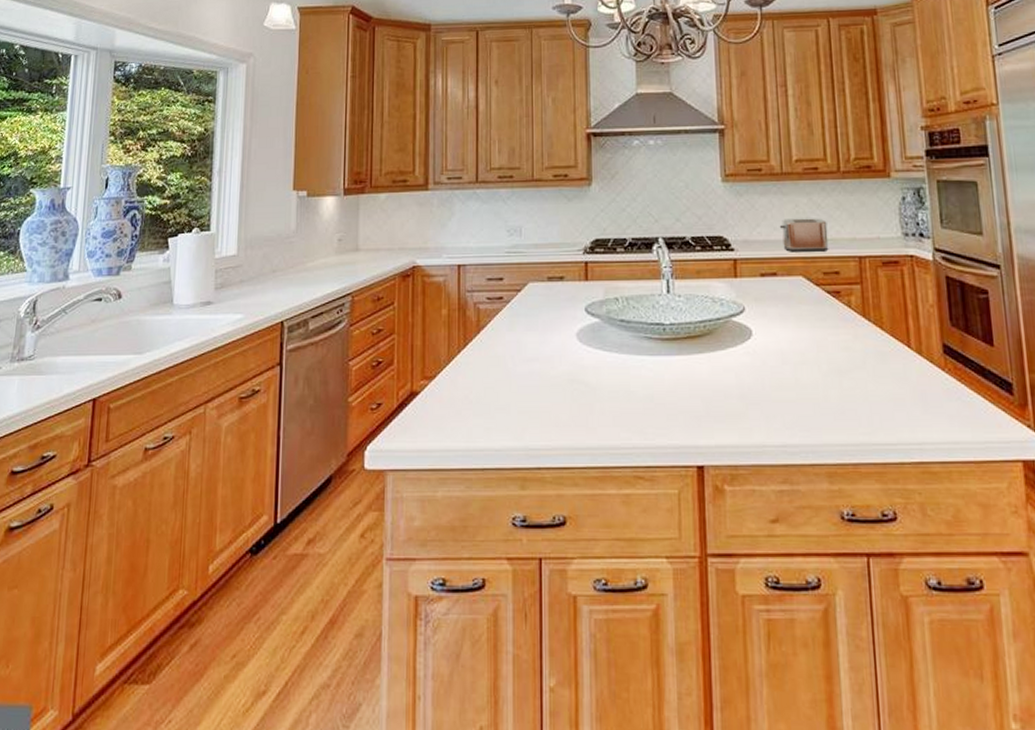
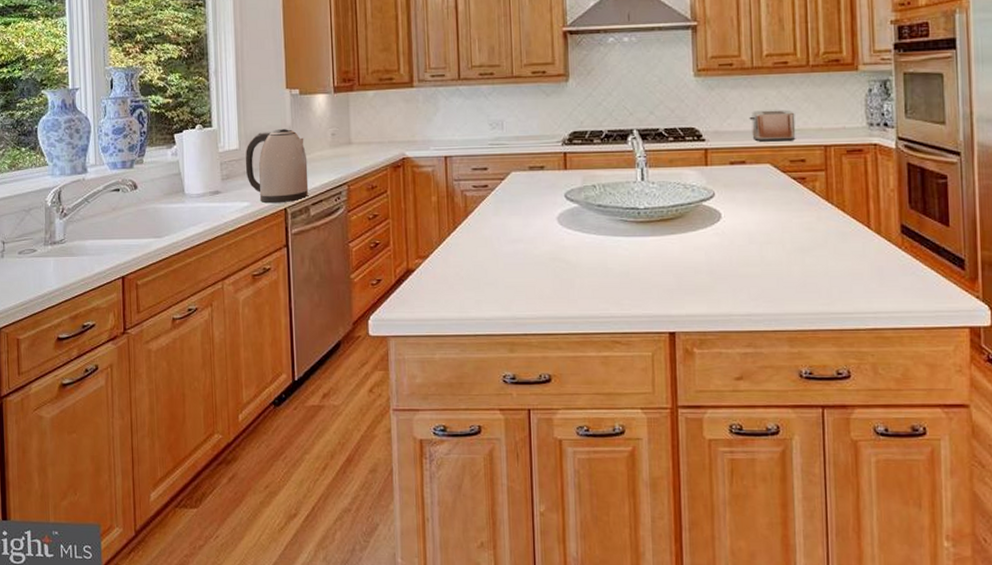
kettle: none [242,234,310,315] -> present [245,129,309,202]

